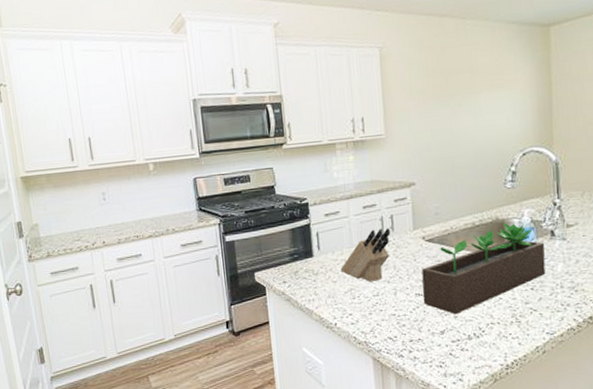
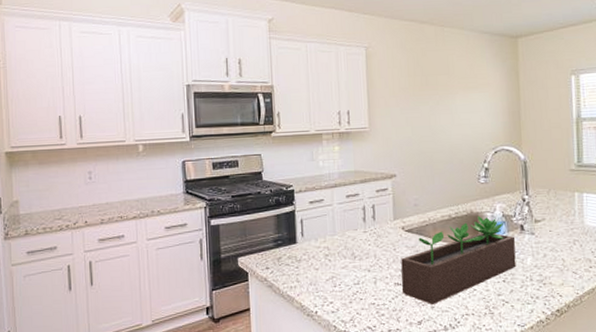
knife block: present [340,228,391,282] -> none [323,217,372,270]

